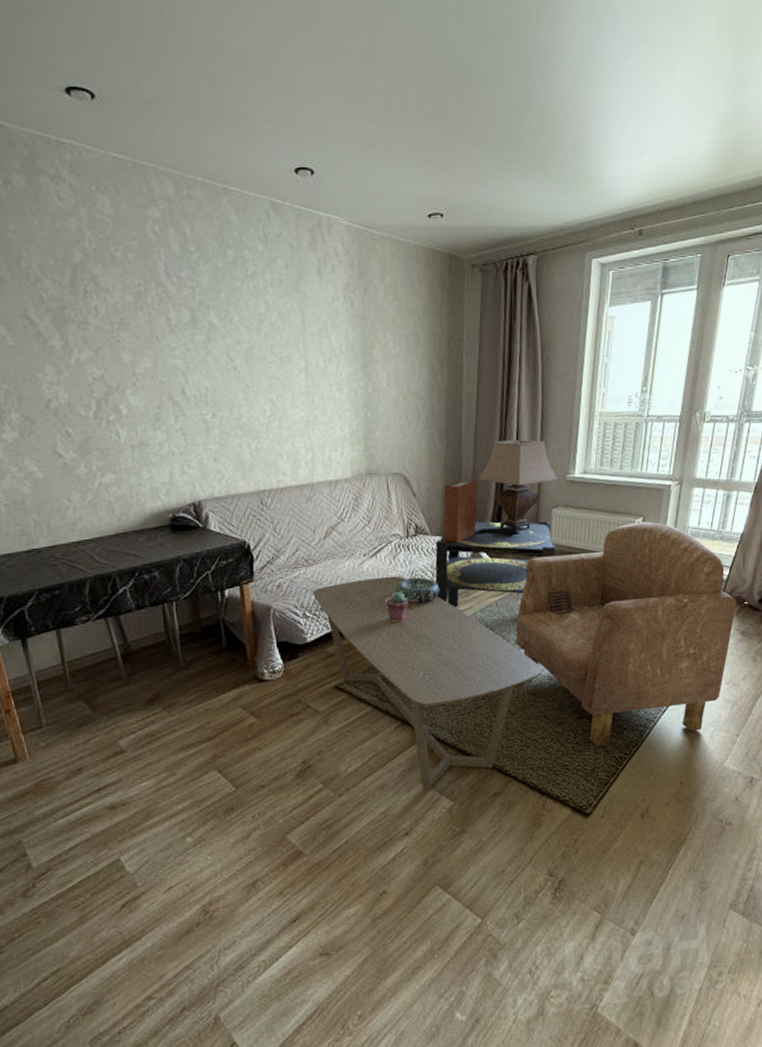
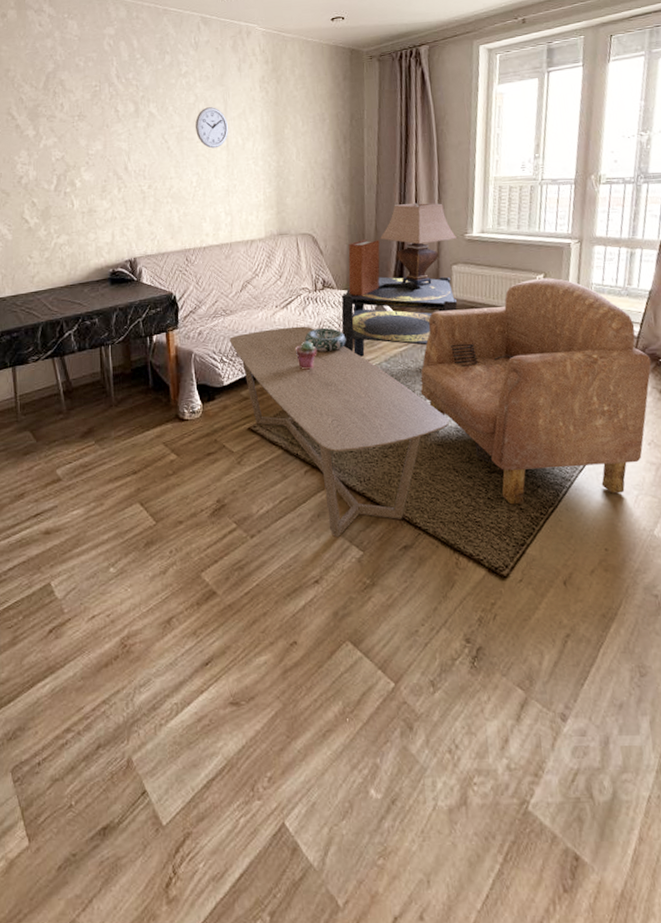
wall clock: none [266,319,308,371] -> present [195,107,229,149]

